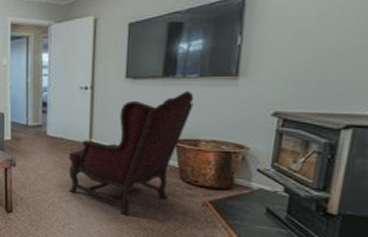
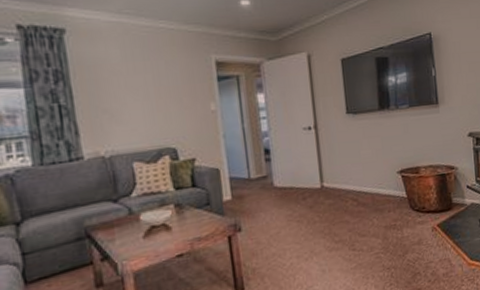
armchair: present [68,90,194,216] -> none [302,120,409,260]

